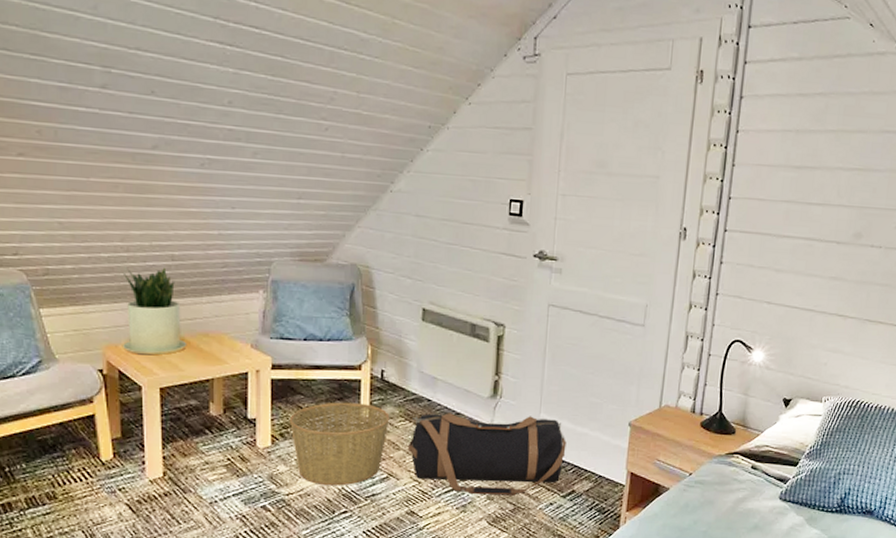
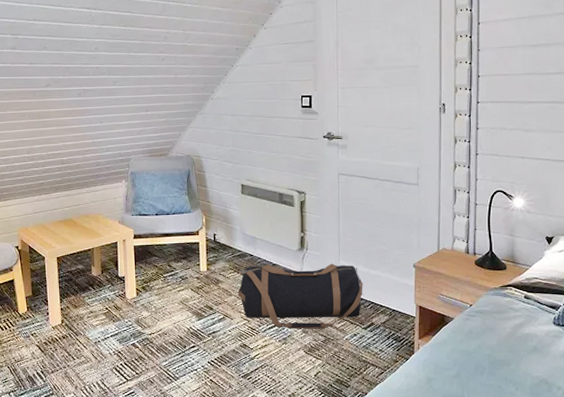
planter: present [123,267,187,356] -> none [30,169,75,234]
basket: present [290,402,390,486] -> none [149,260,223,326]

